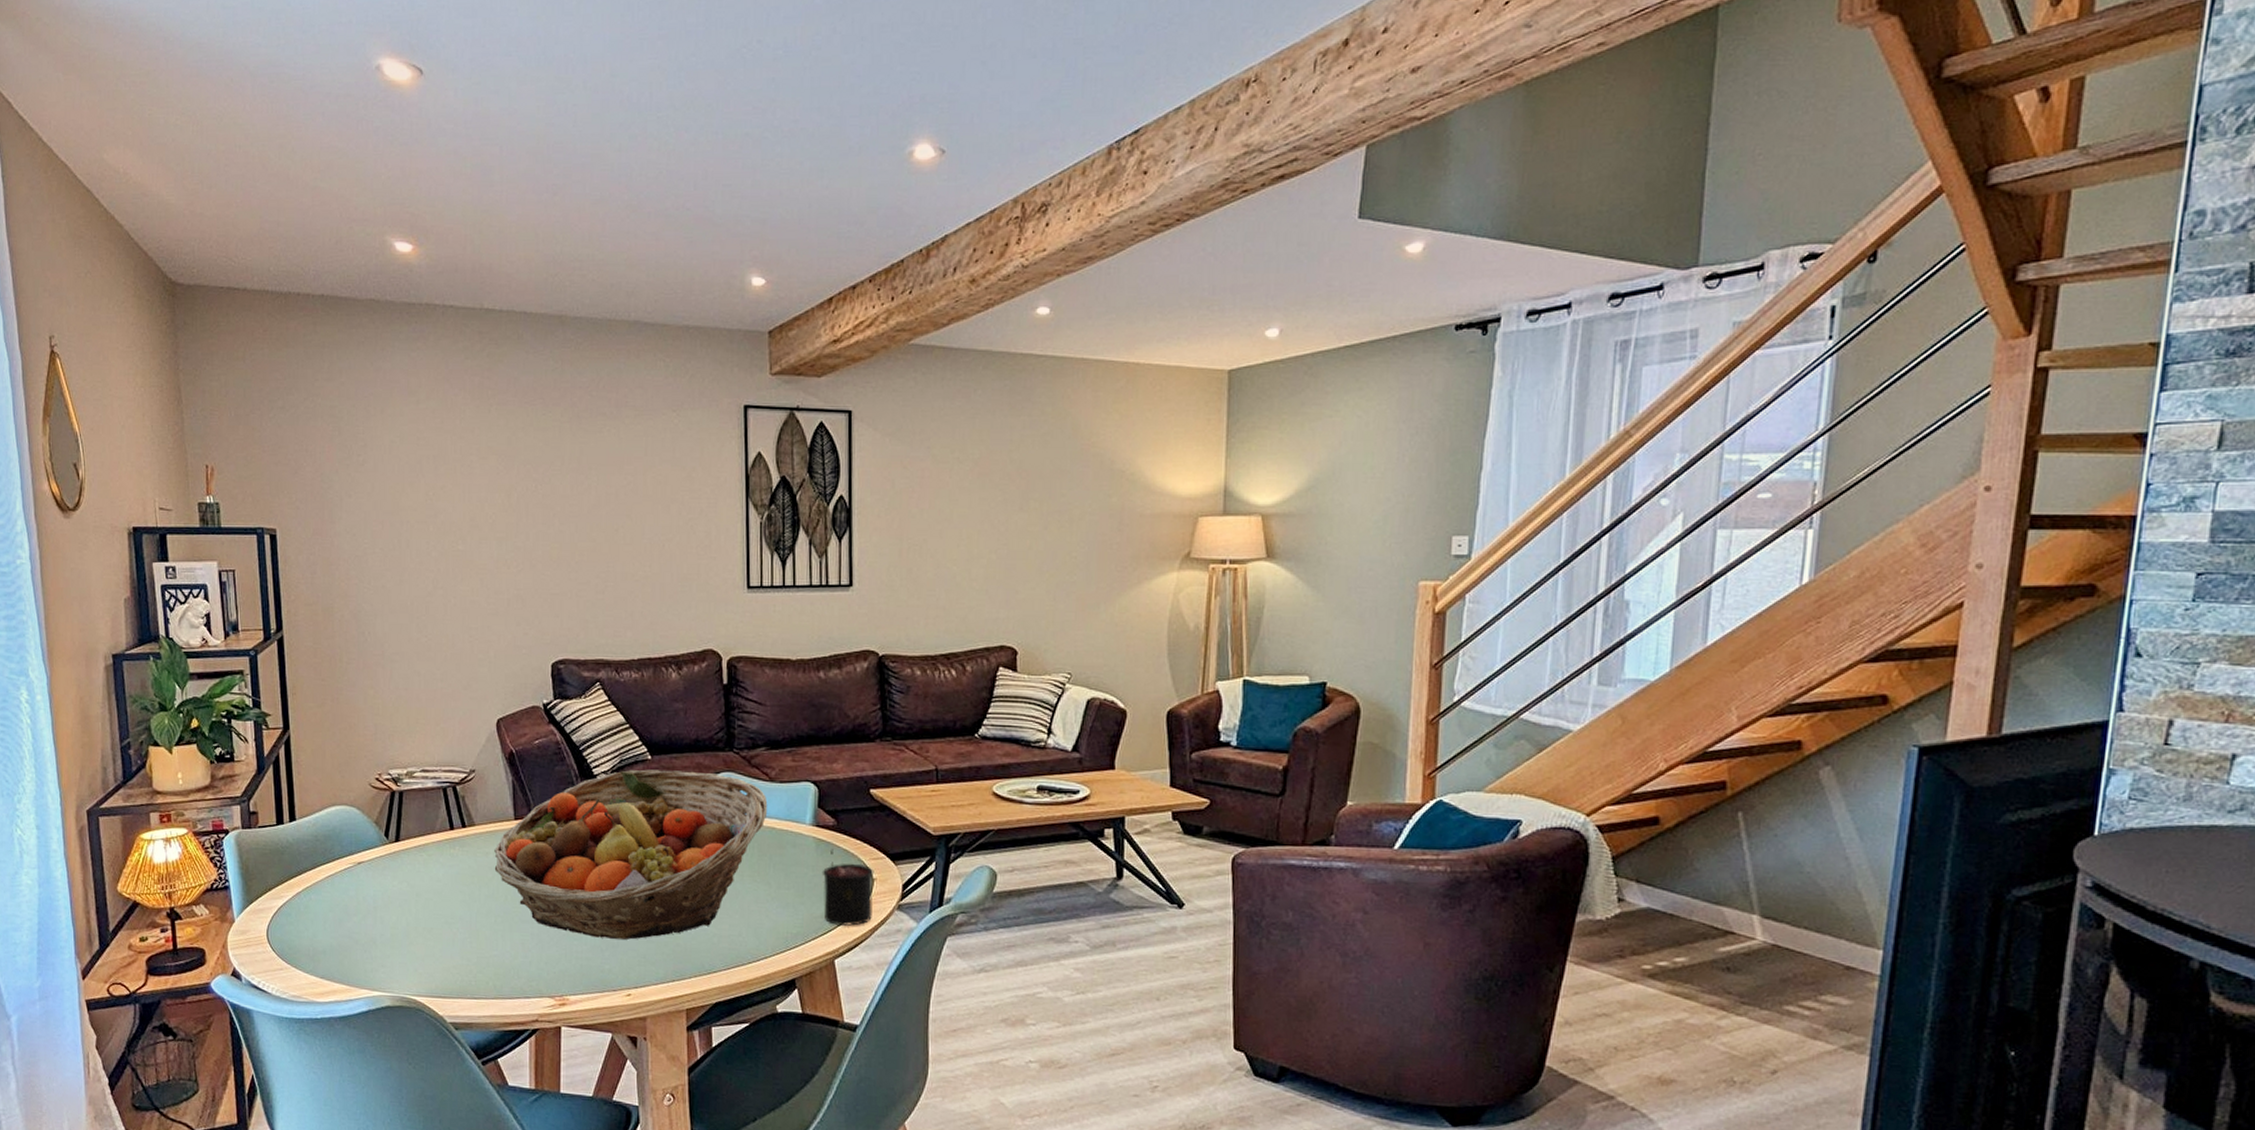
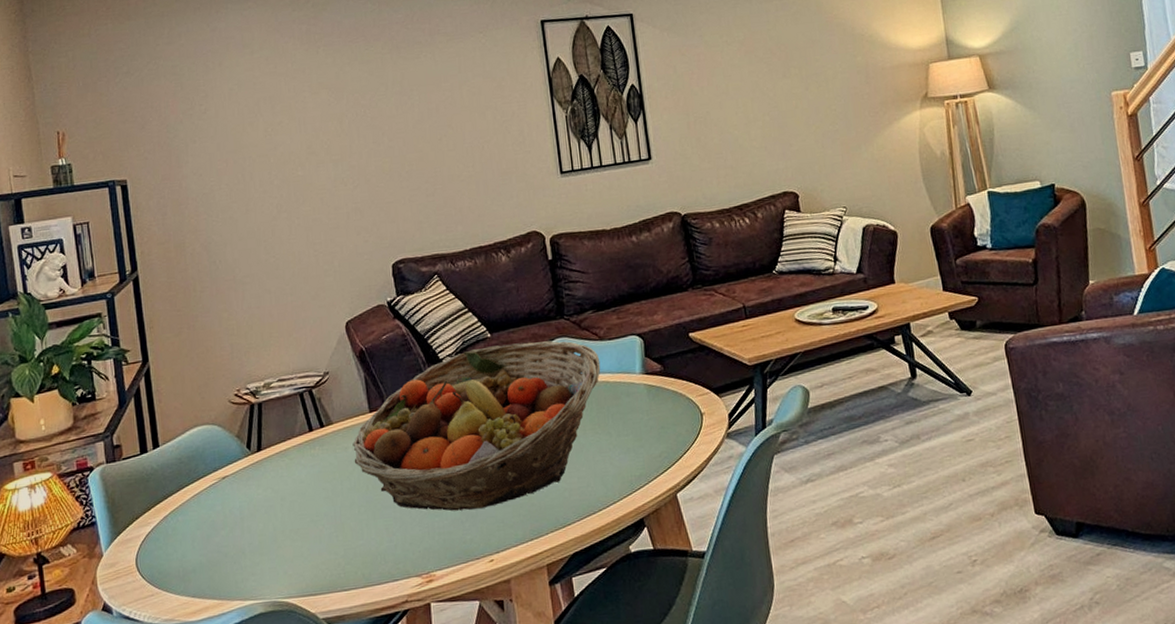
candle: present [822,849,875,926] -> none [655,392,705,462]

